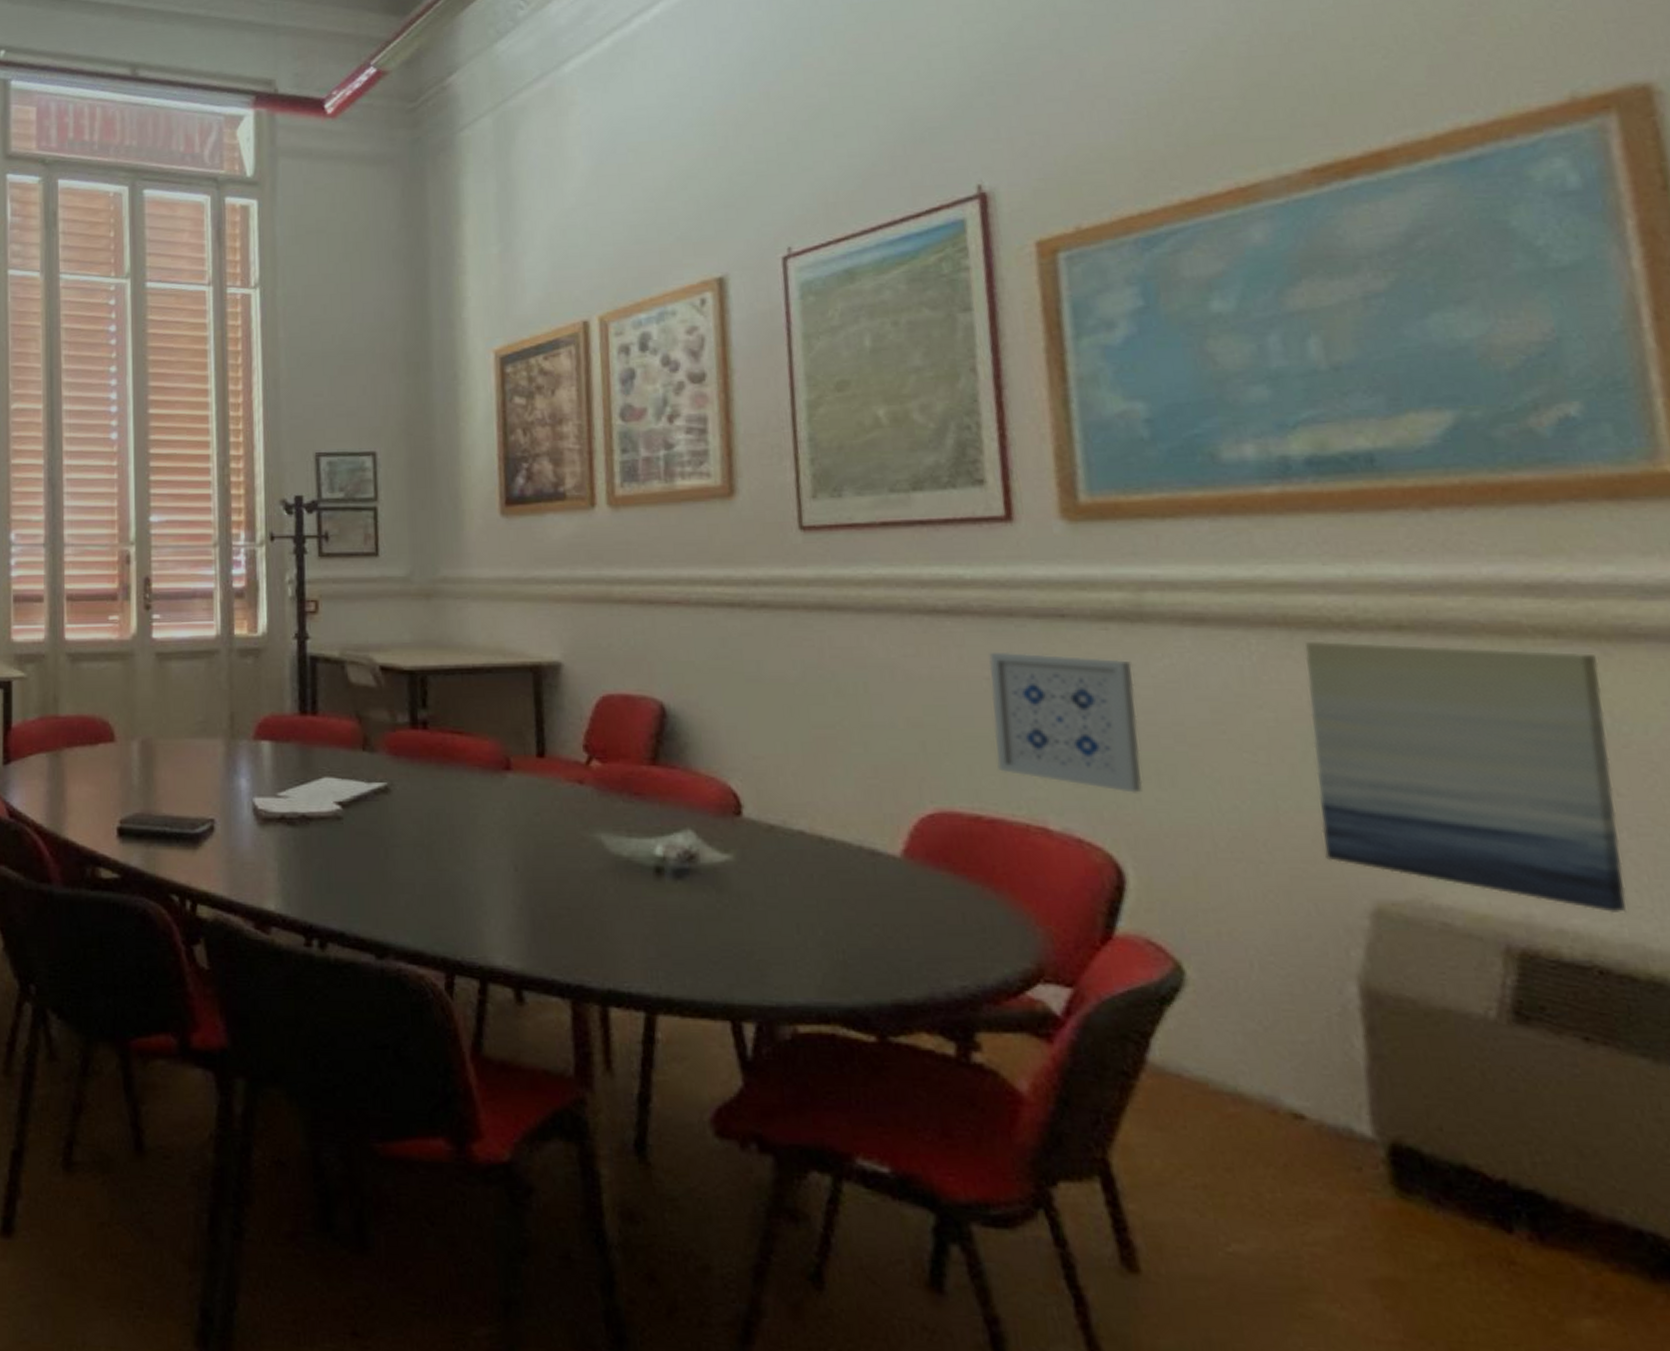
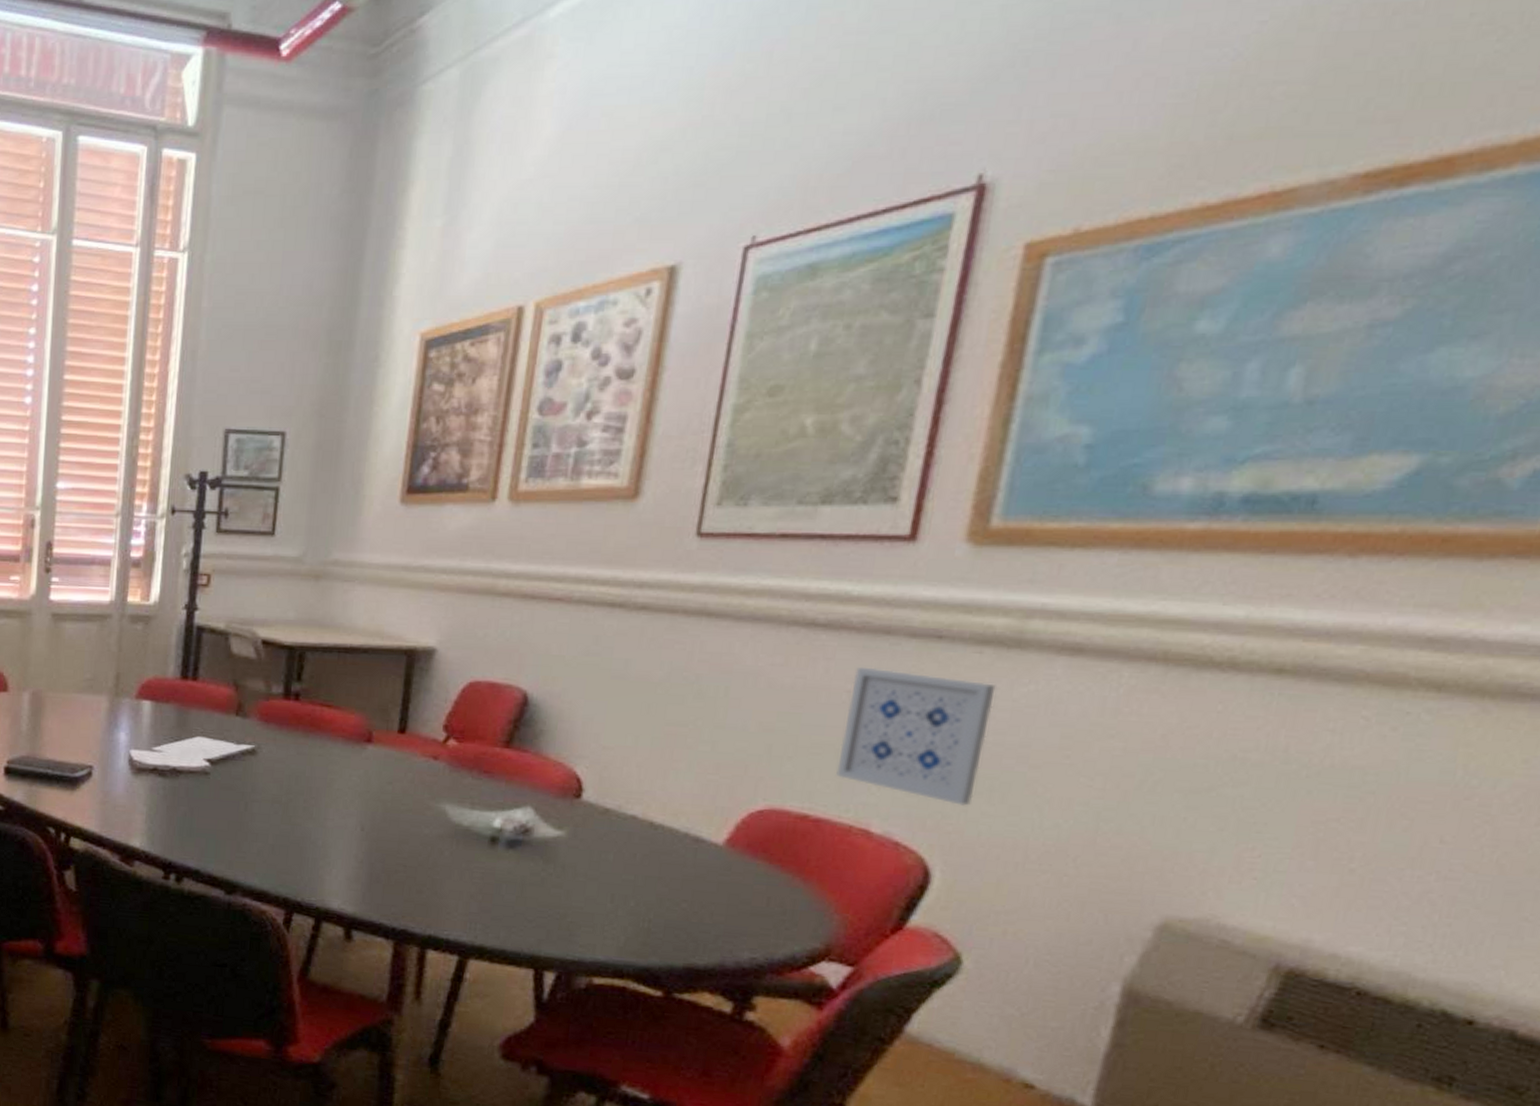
wall art: present [1304,640,1626,914] -> none [1130,678,1473,945]

